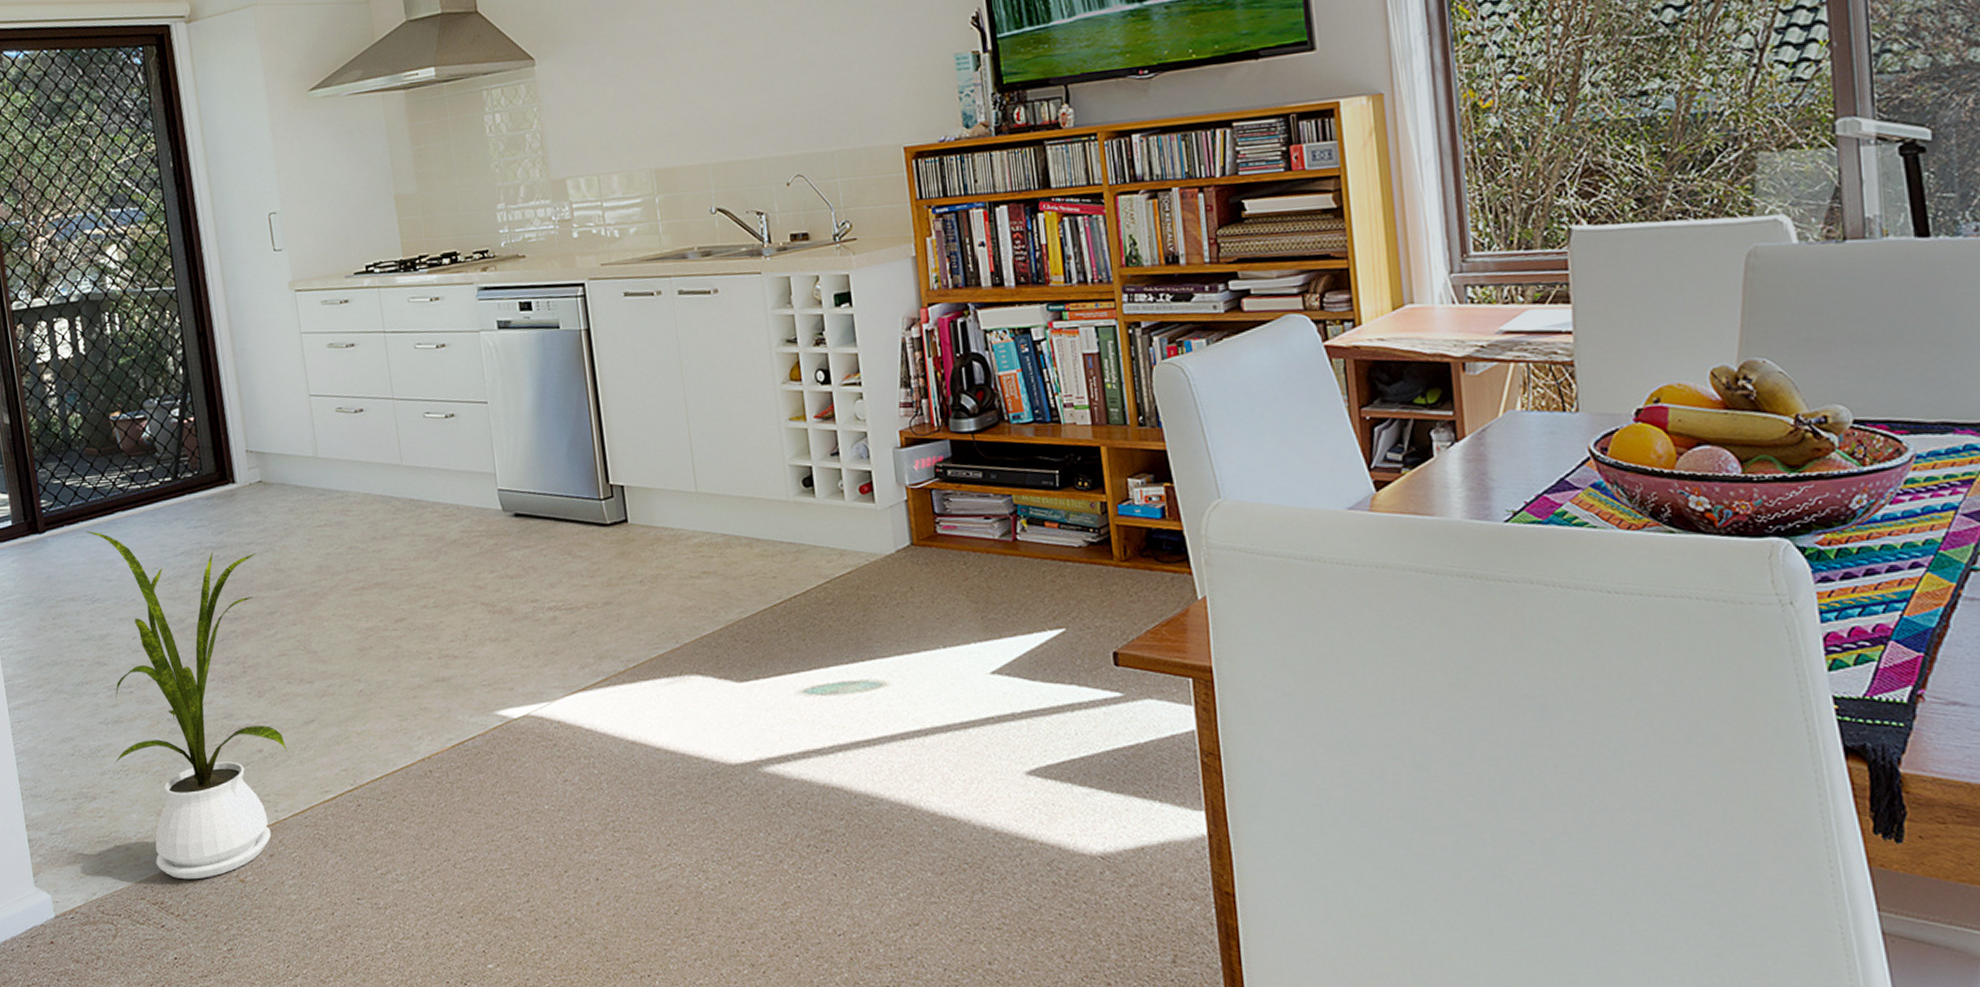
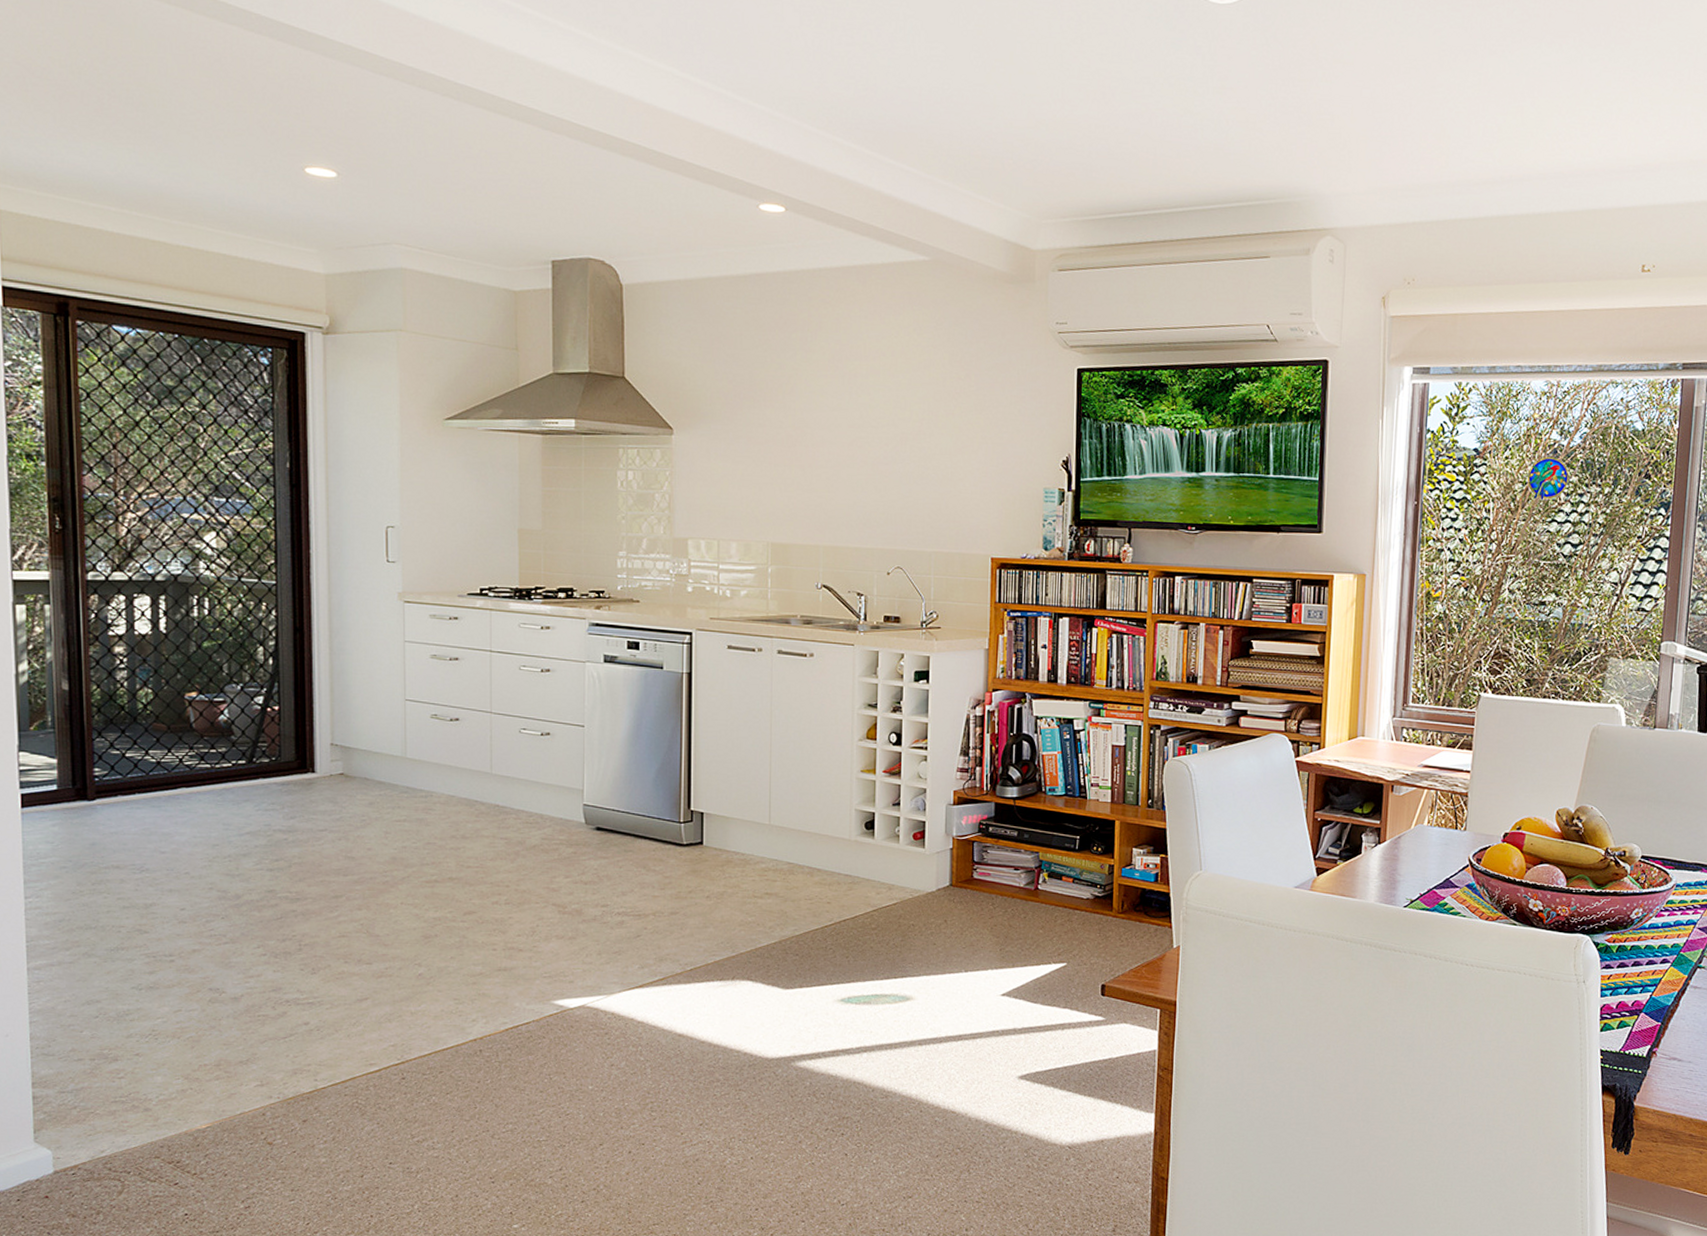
house plant: present [85,530,288,880] -> none [141,802,336,1141]

